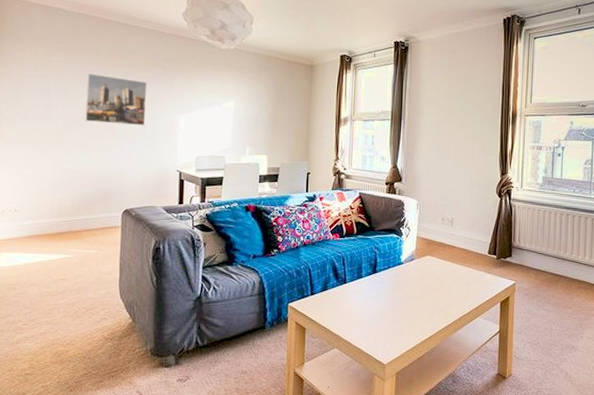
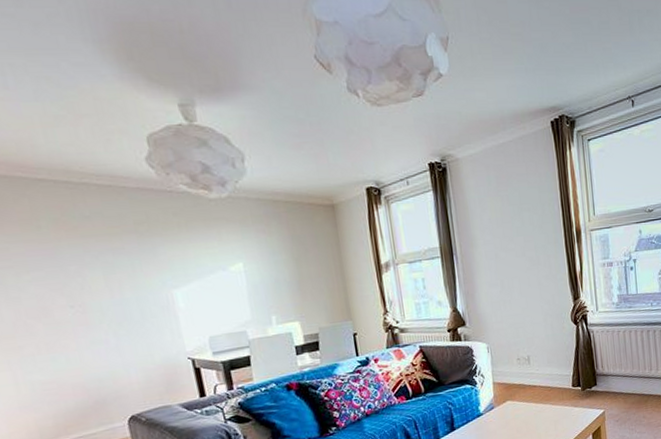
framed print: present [85,73,148,126] -> none [29,253,131,317]

